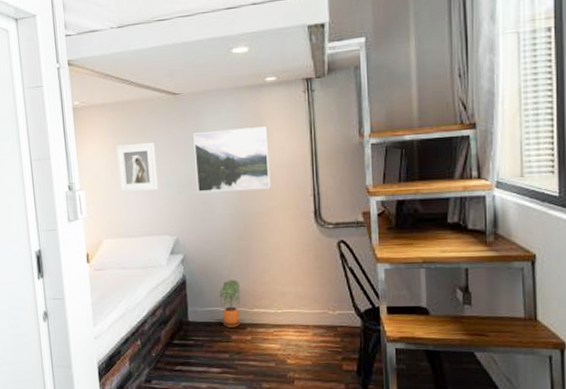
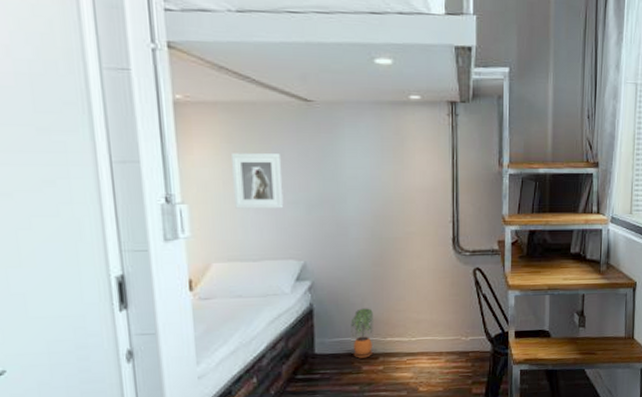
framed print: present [193,126,271,193] -> none [327,146,410,214]

